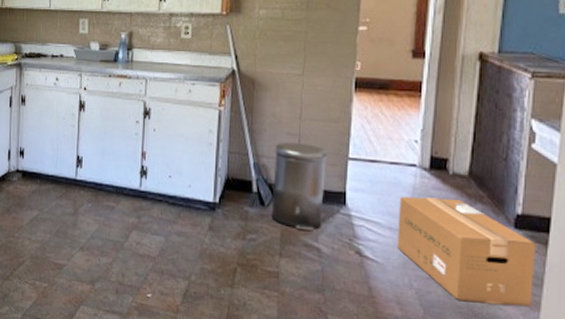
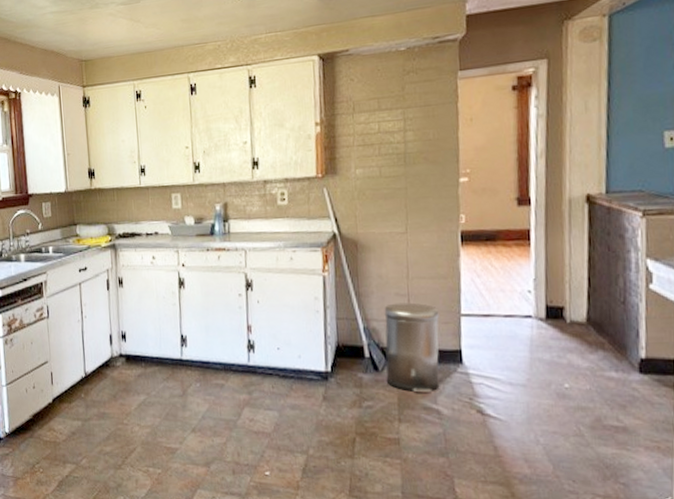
box: present [397,196,536,307] -> none [517,347,665,454]

